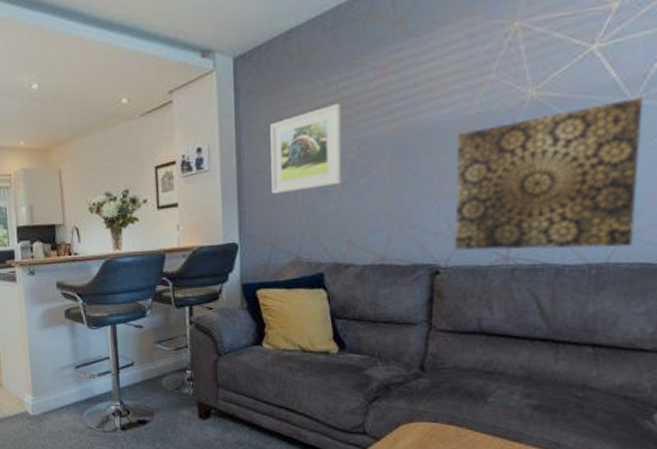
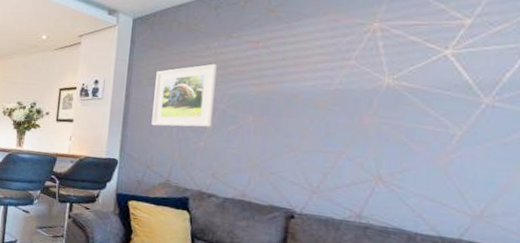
wall art: present [455,97,644,250] -> none [310,99,497,229]

